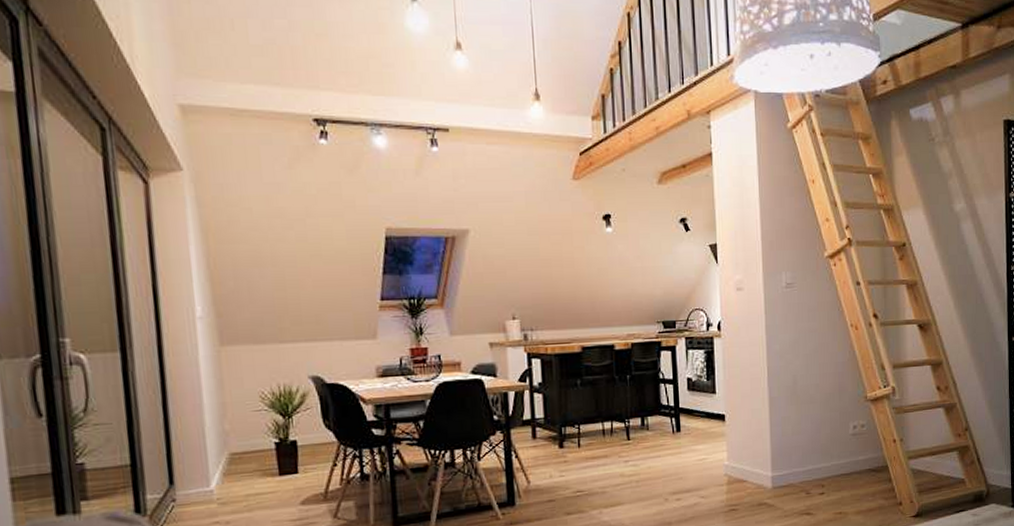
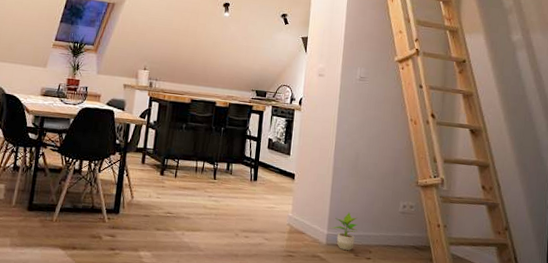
potted plant: none [775,446,806,491] -> present [331,212,358,251]

